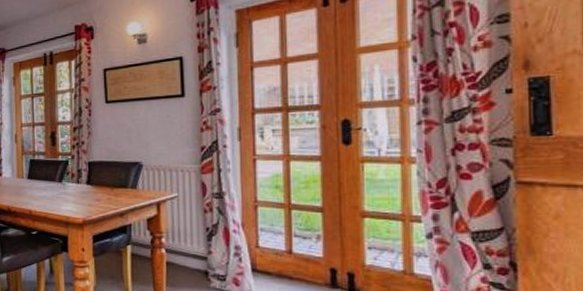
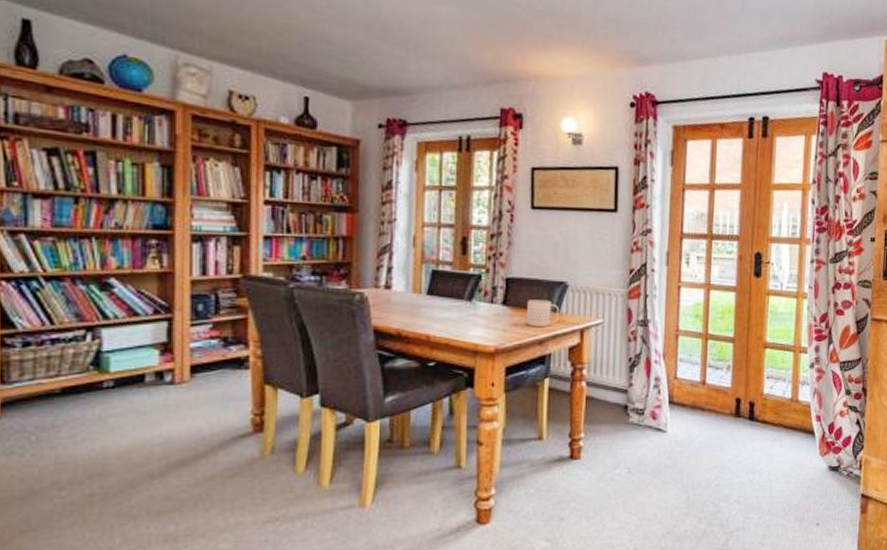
mug: none [107,178,137,202] -> present [526,300,560,328]

